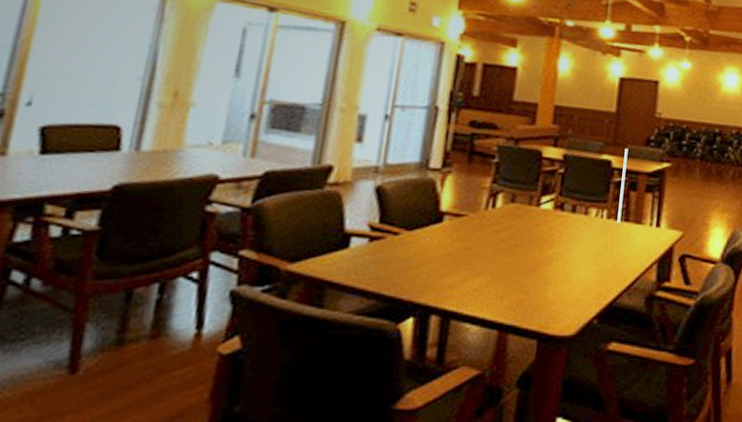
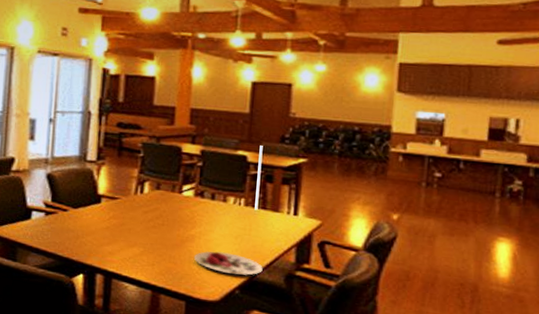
plate: none [550,274,623,302] -> present [194,251,263,276]

